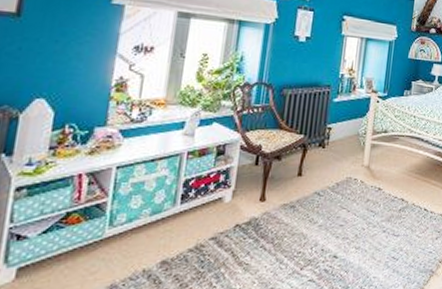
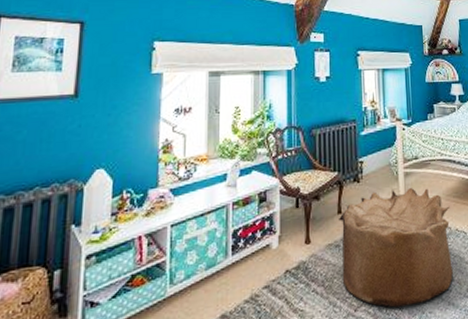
bean bag chair: none [292,159,411,270] -> present [339,188,453,308]

